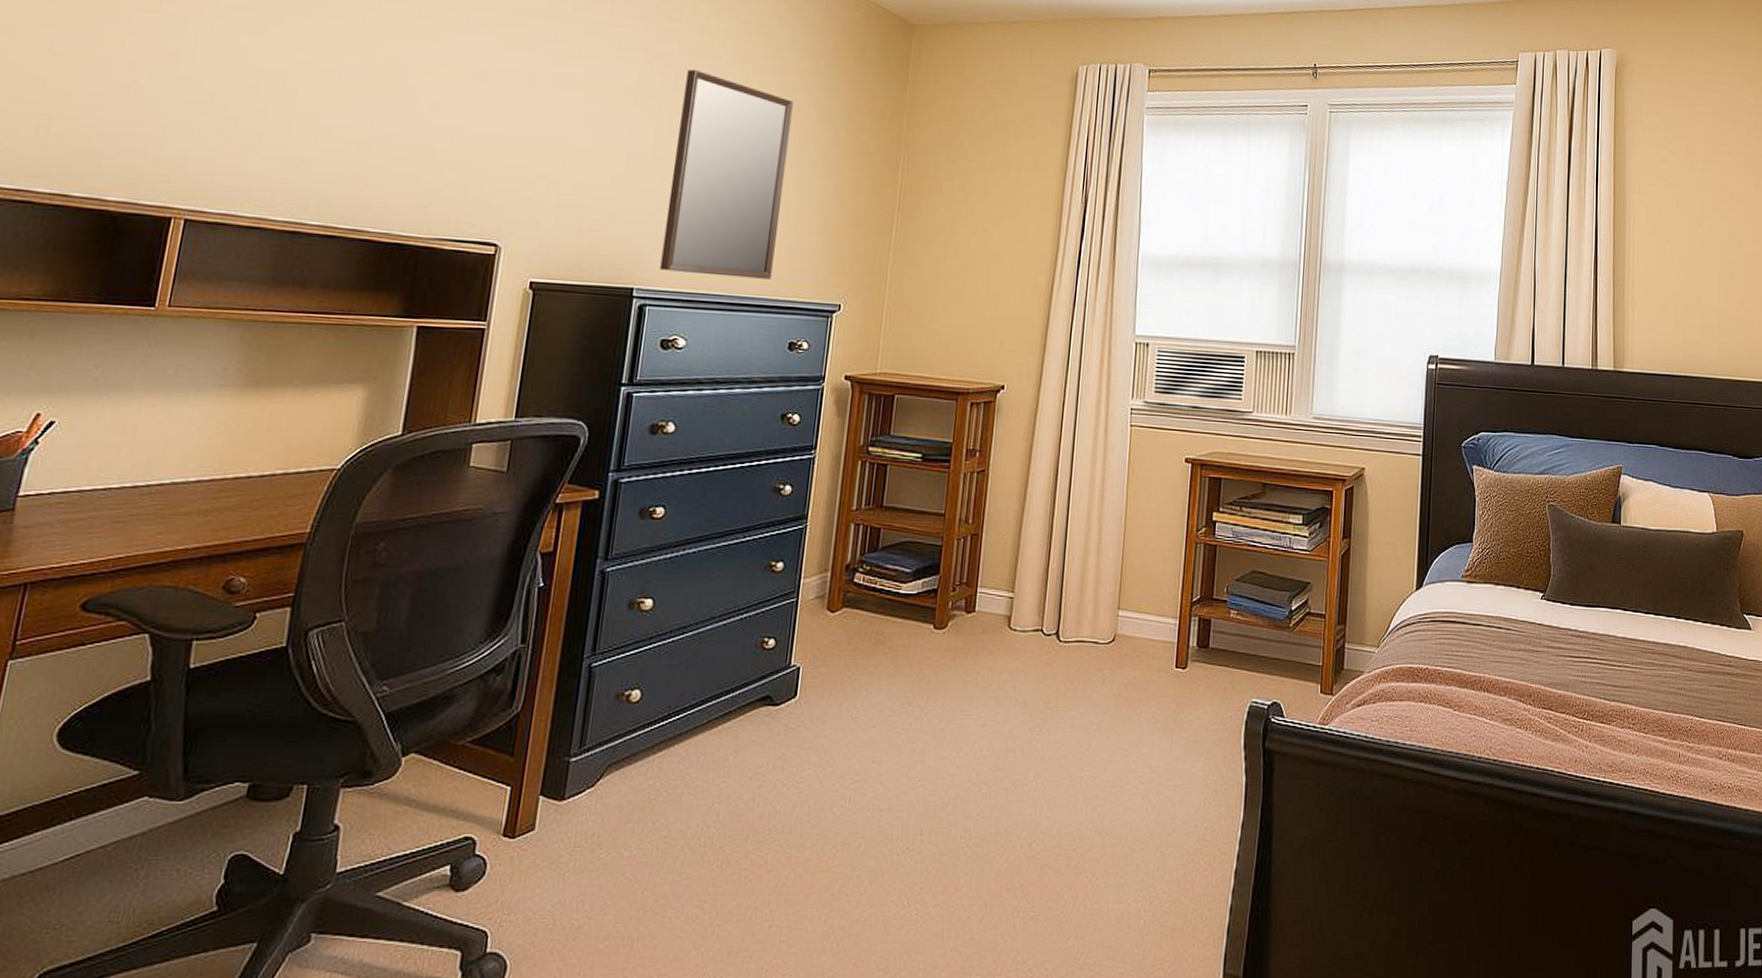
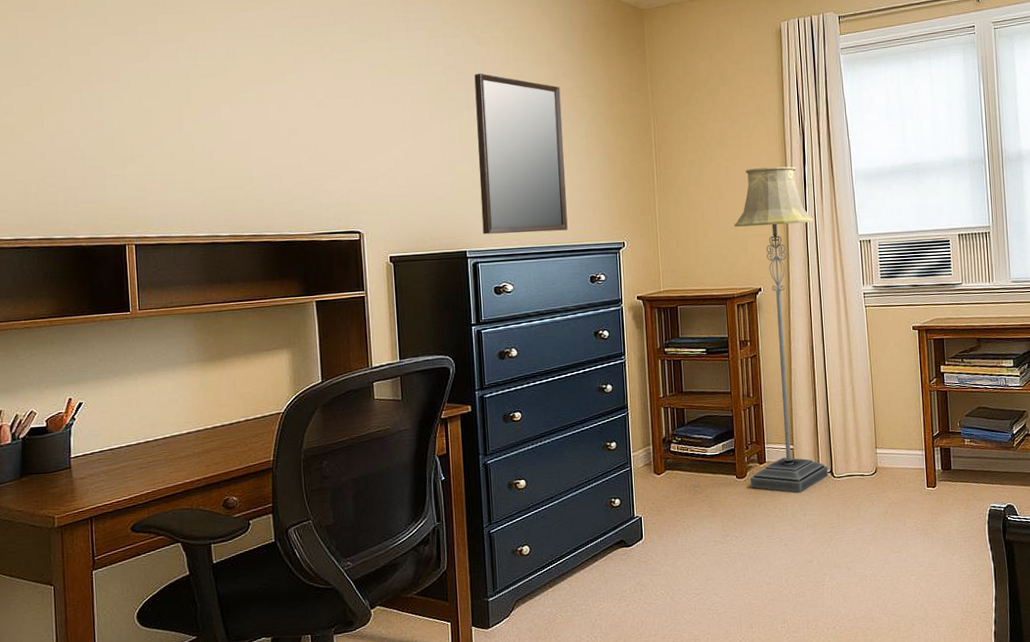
floor lamp: none [949,235,1083,657] -> present [734,166,829,493]

